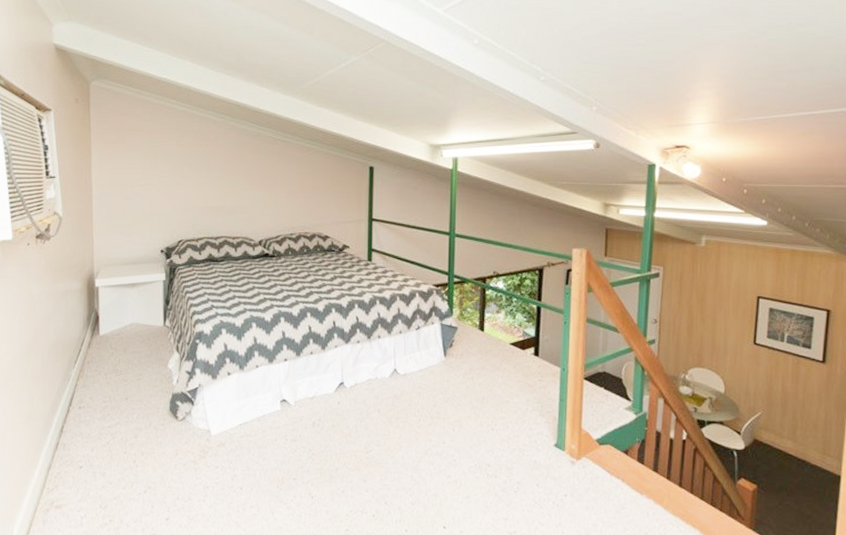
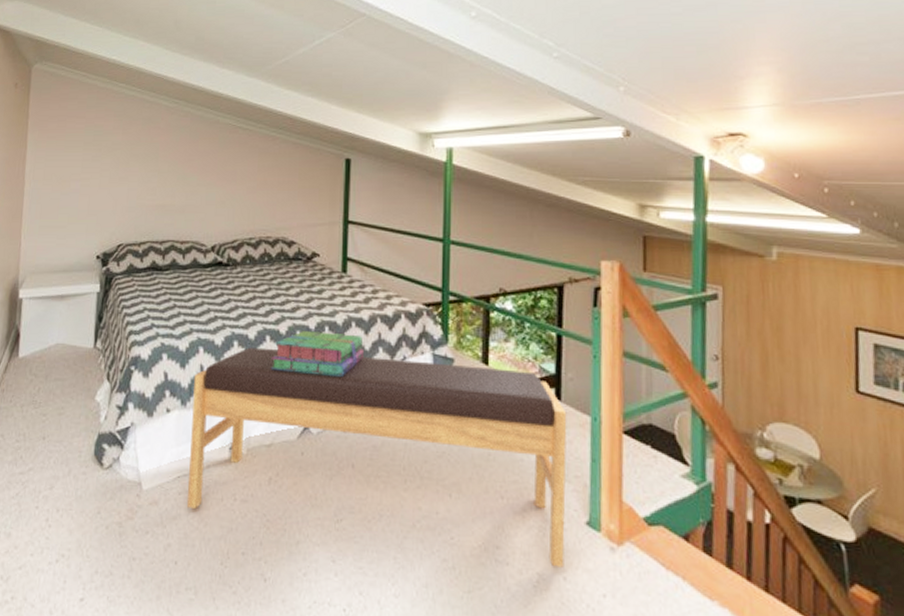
bench: none [249,322,543,477] -> present [187,347,567,568]
stack of books: none [311,308,387,343] -> present [270,331,365,376]

